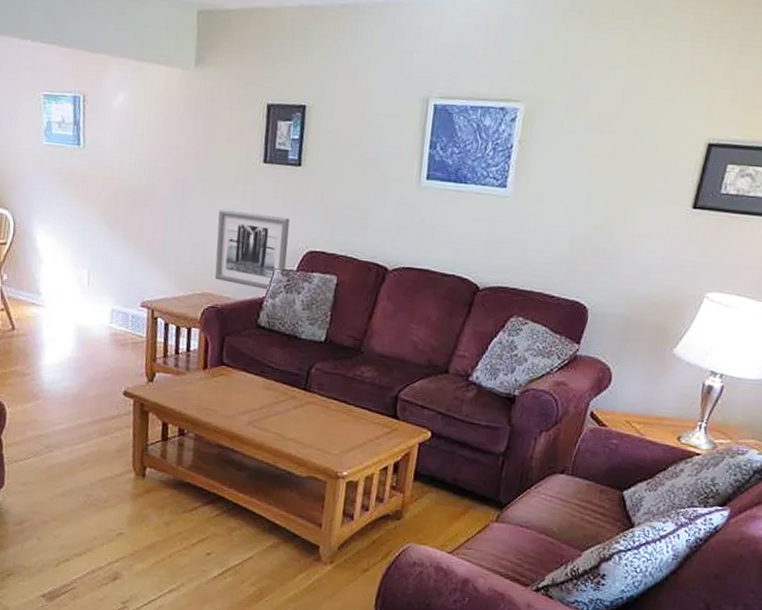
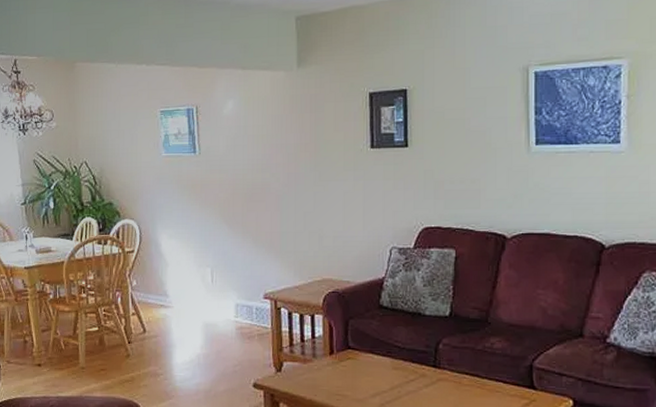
wall art: present [215,209,290,291] -> none [332,196,403,271]

